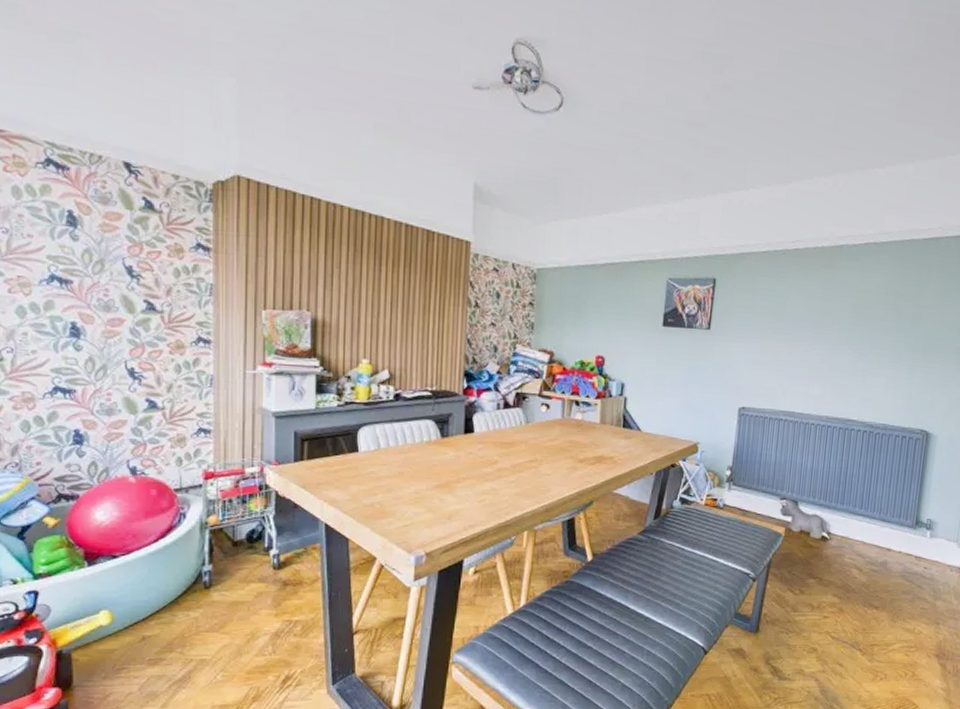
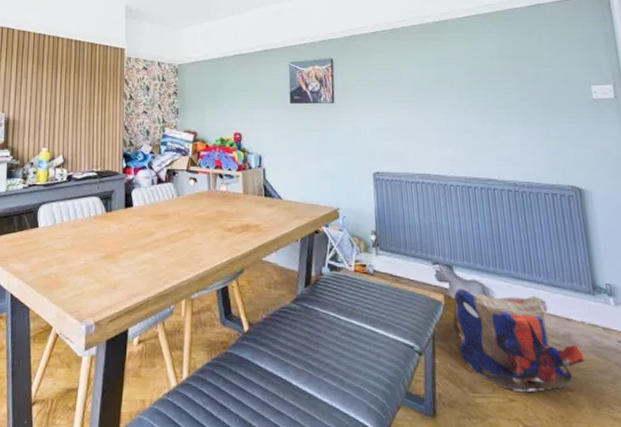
backpack: none [787,522,895,610] -> present [452,289,586,392]

